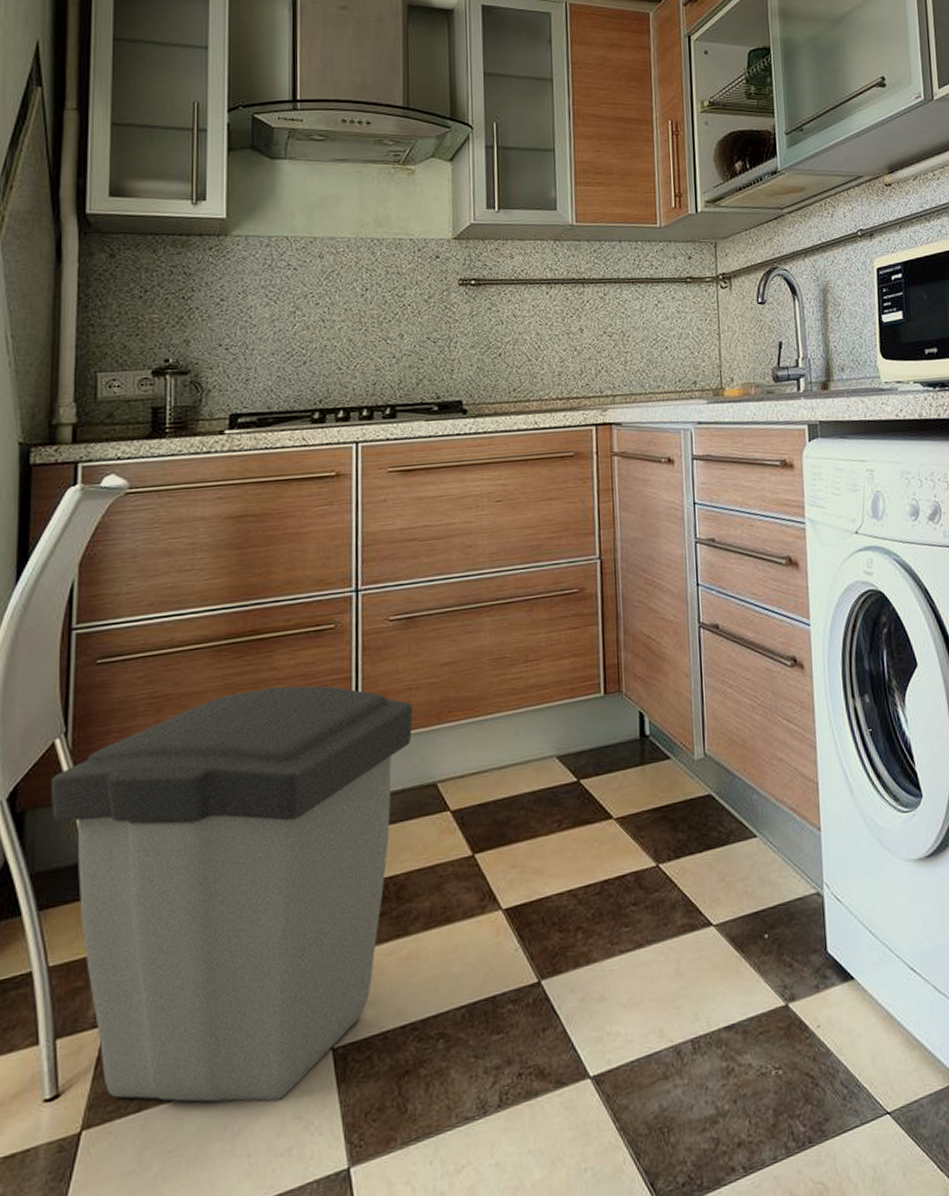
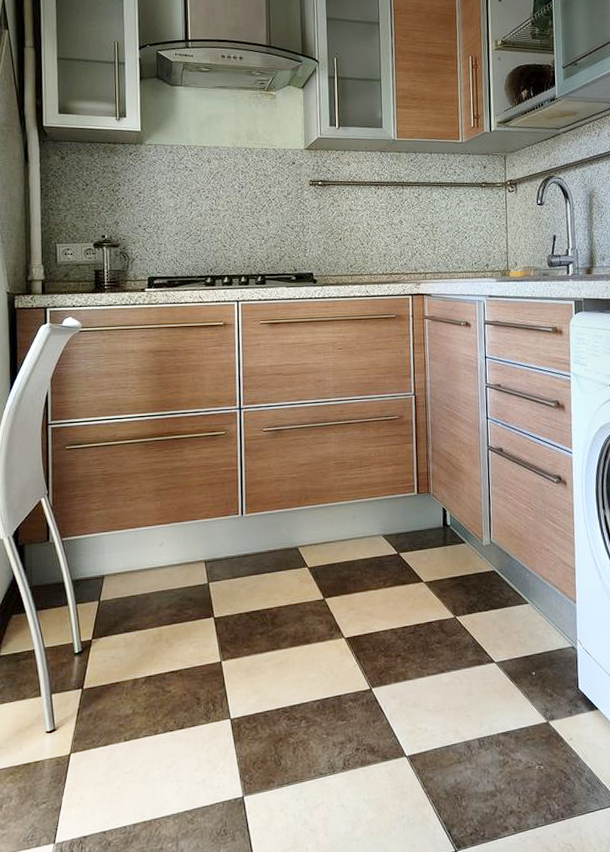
trash can: present [50,685,413,1103] -> none [39,473,281,748]

